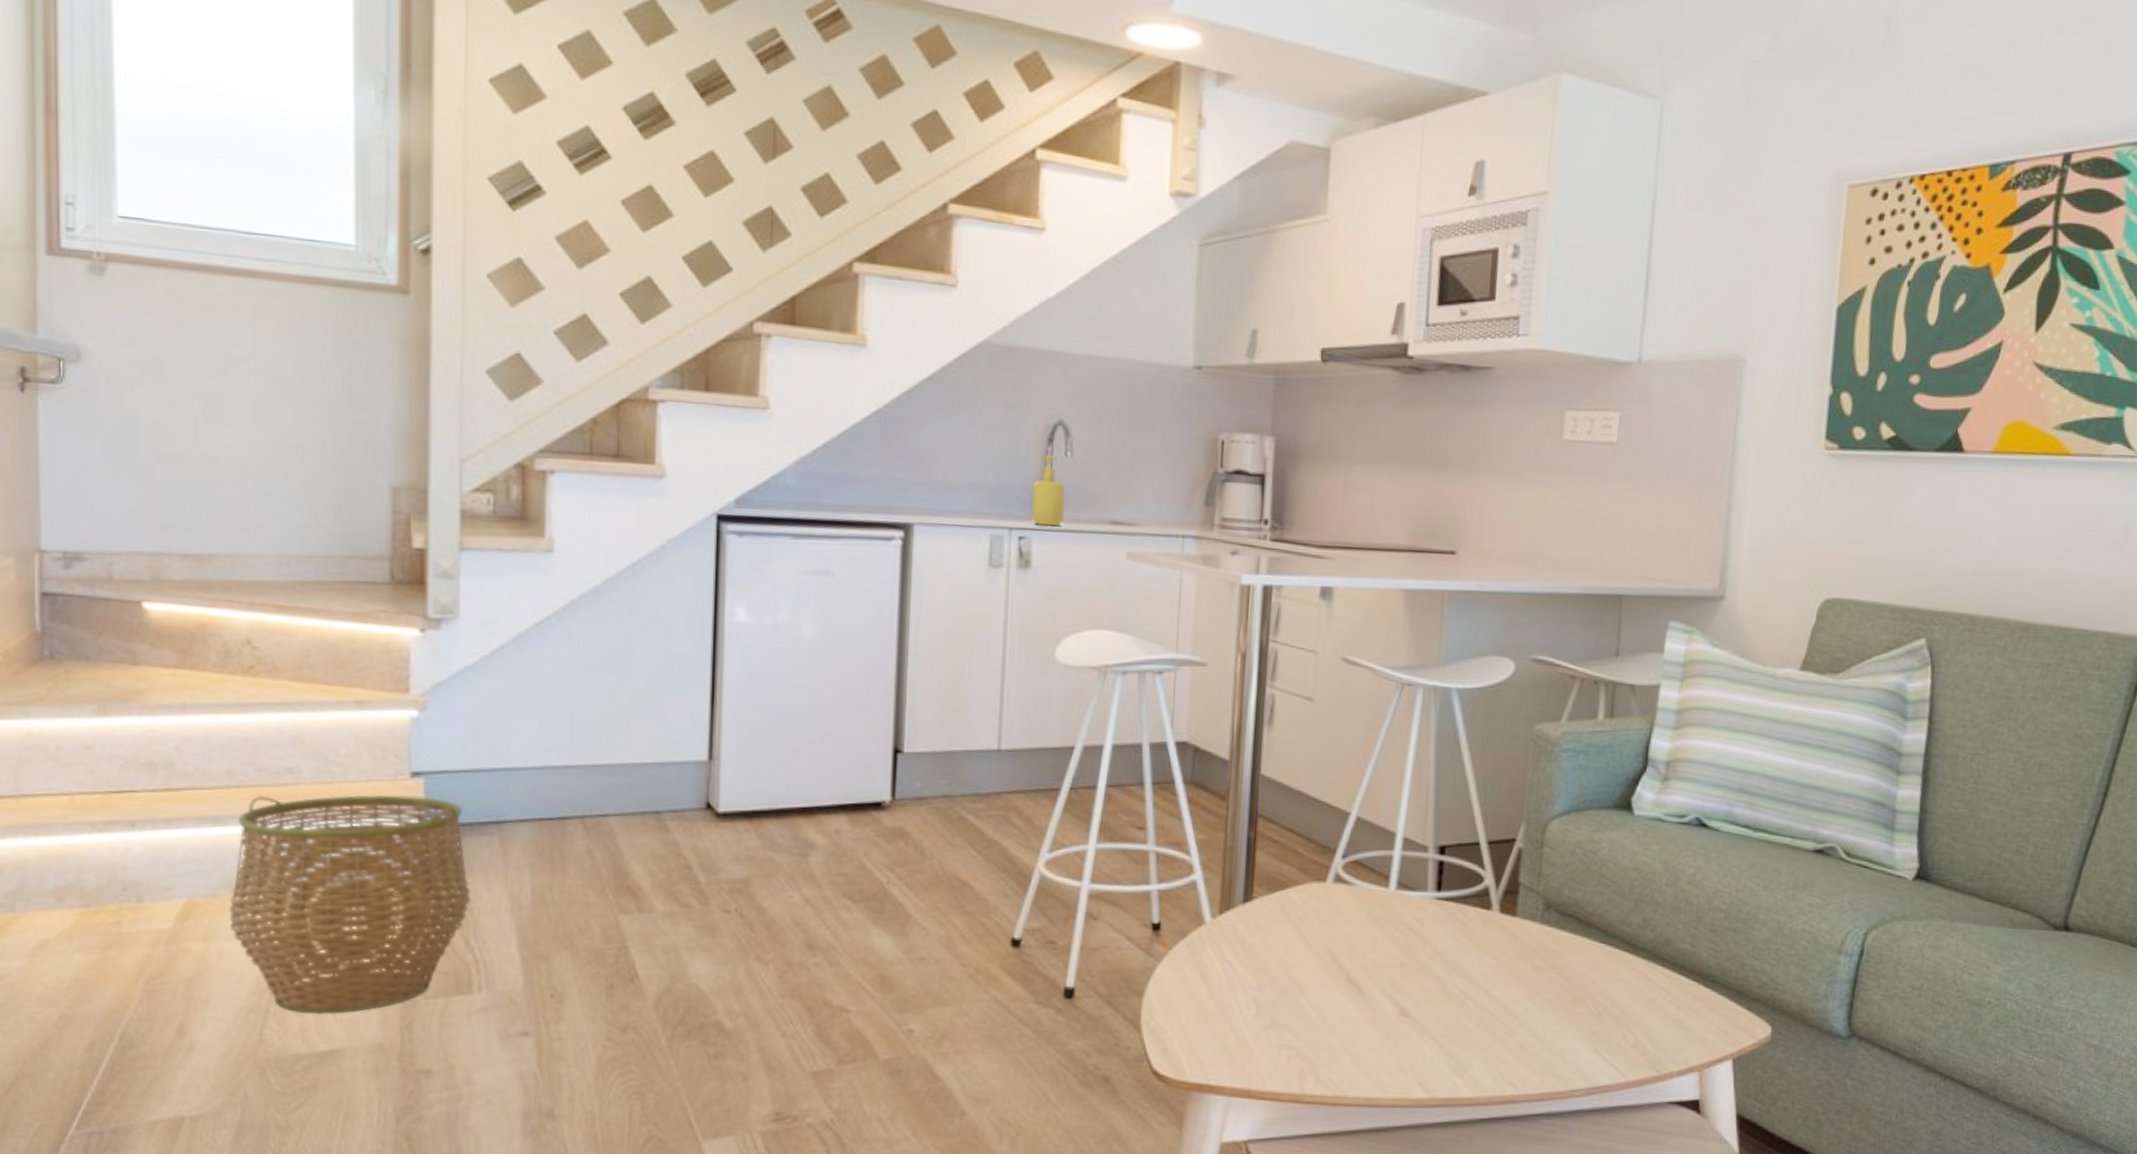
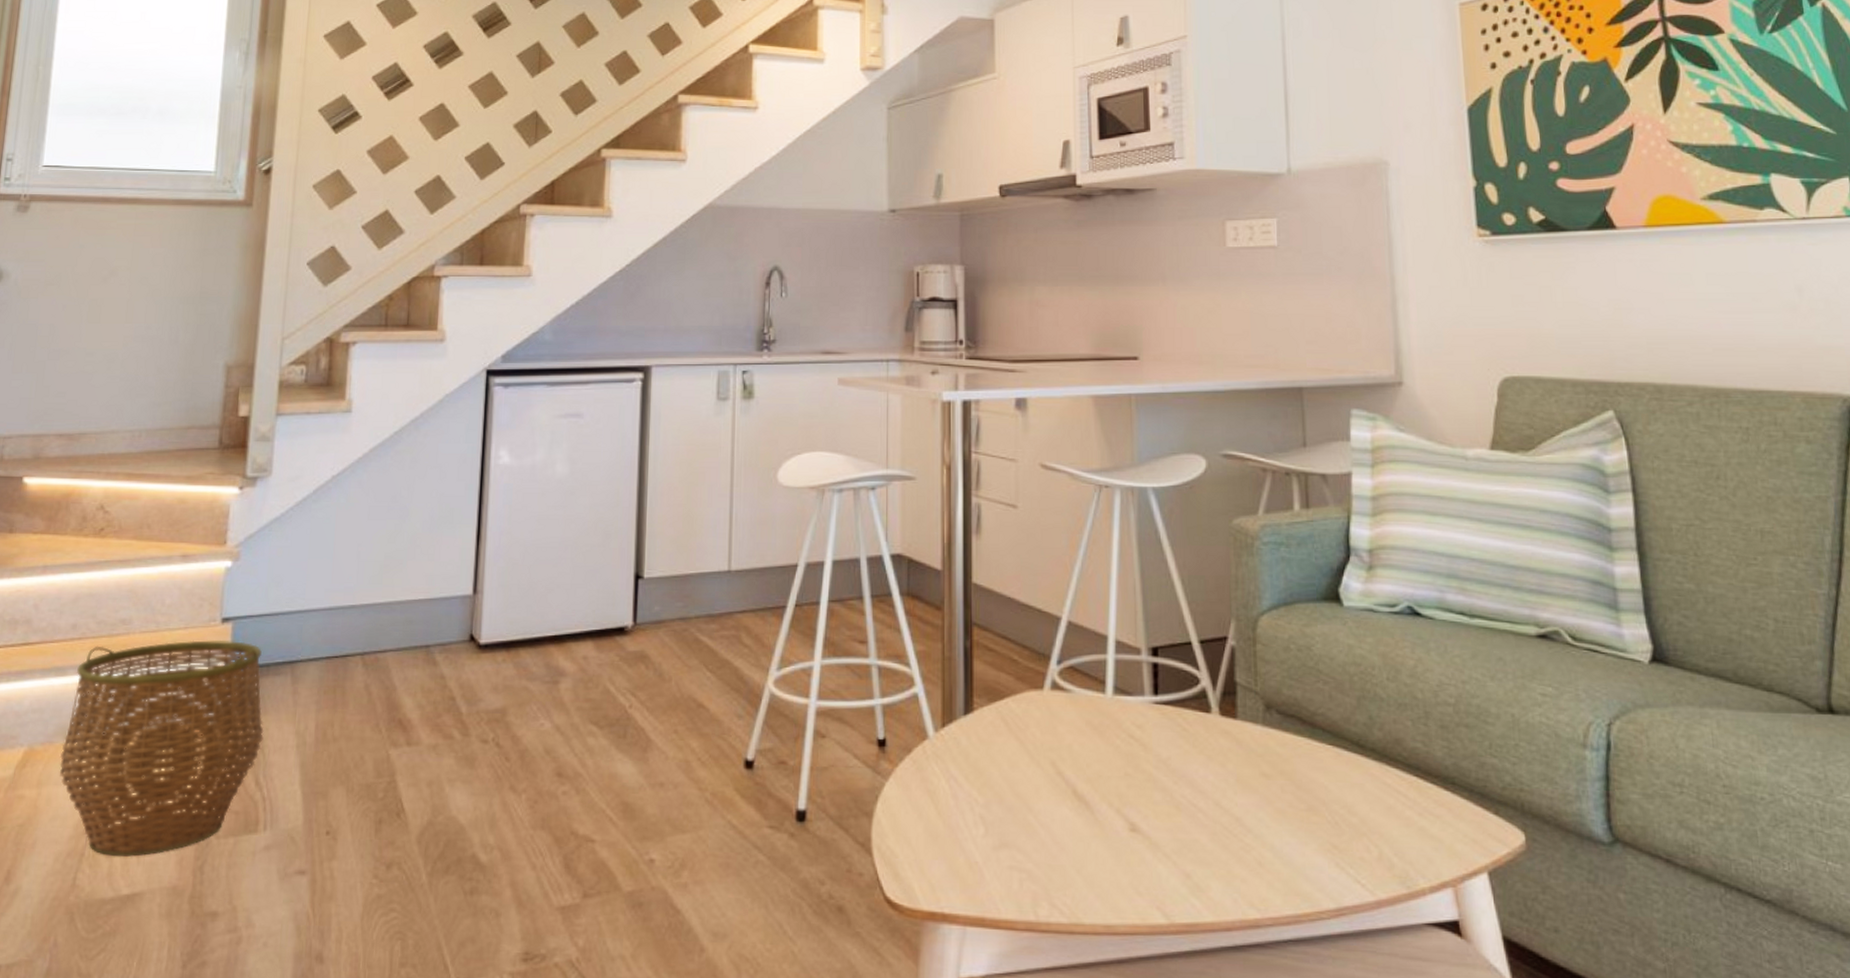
soap dispenser: present [1030,454,1066,527] -> none [752,296,783,361]

